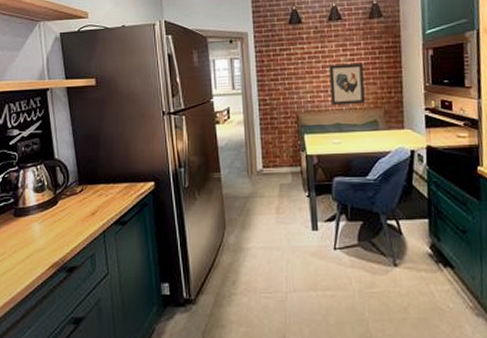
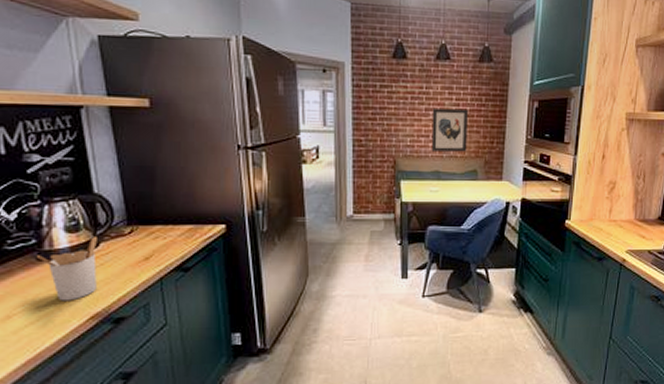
utensil holder: none [14,196,57,252] -> present [38,237,97,301]

